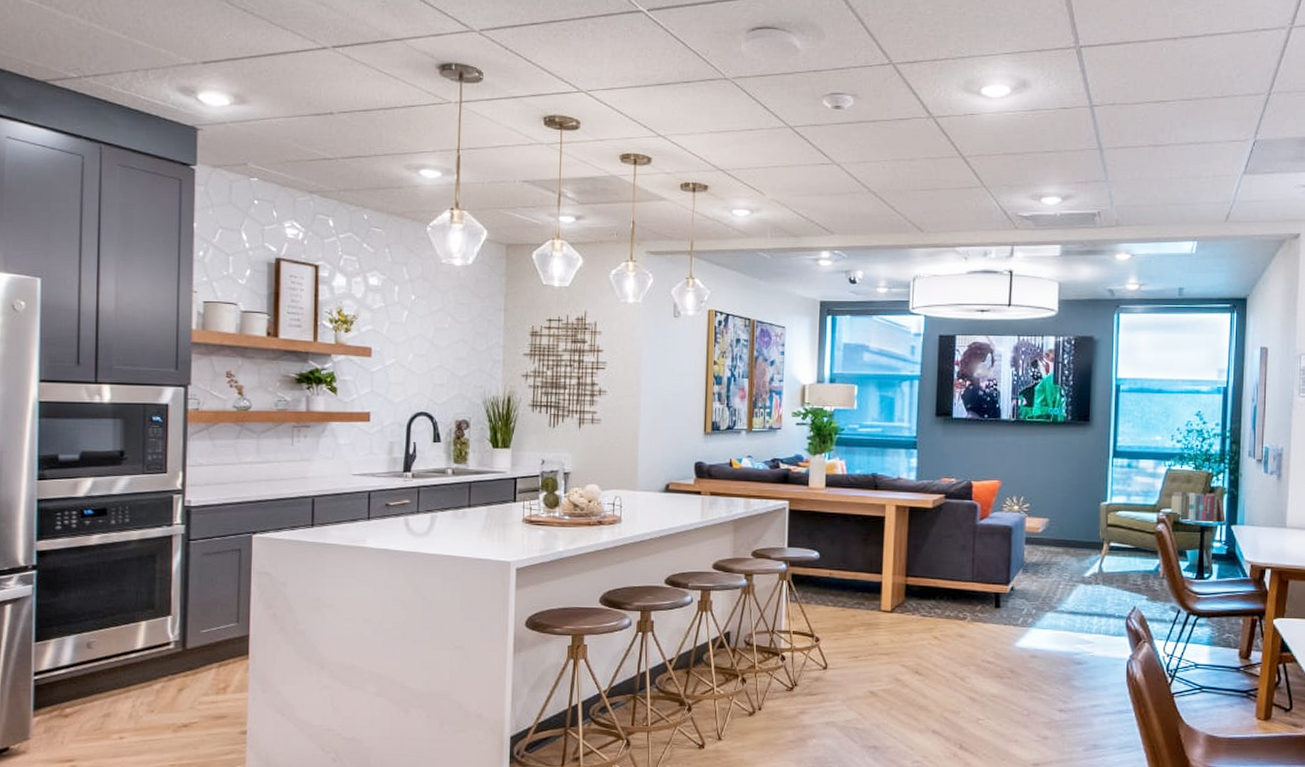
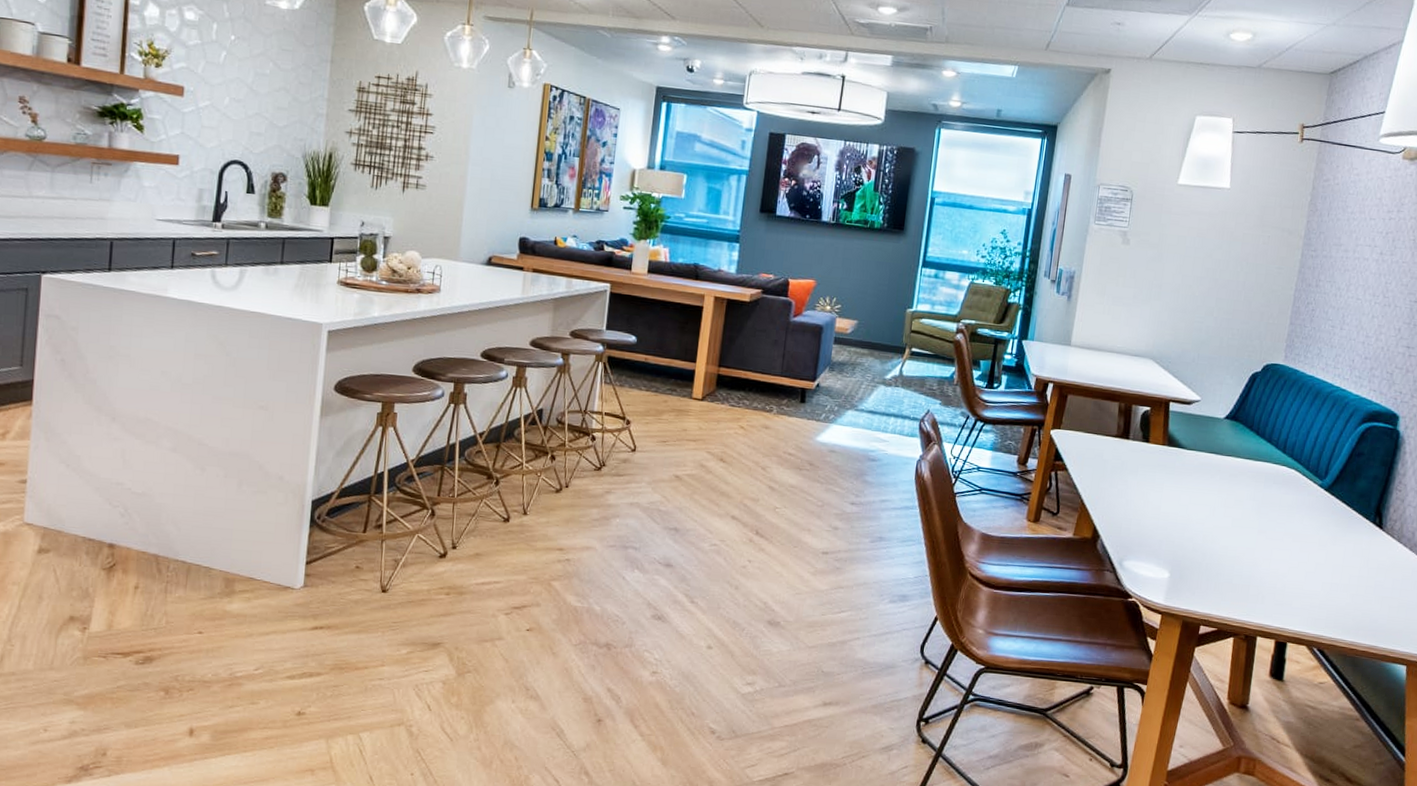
books: present [1171,491,1226,523] -> none [970,303,1019,337]

